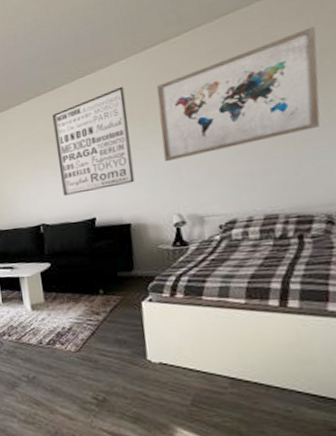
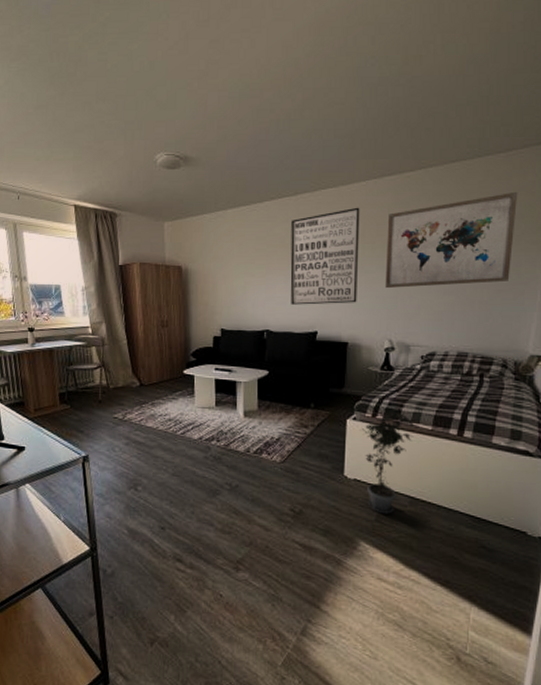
potted plant: none [161,283,224,398] -> present [362,407,414,514]

